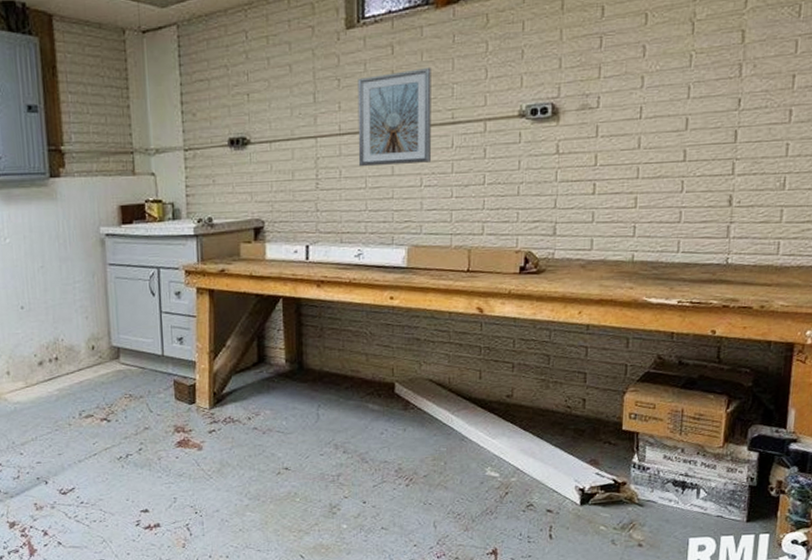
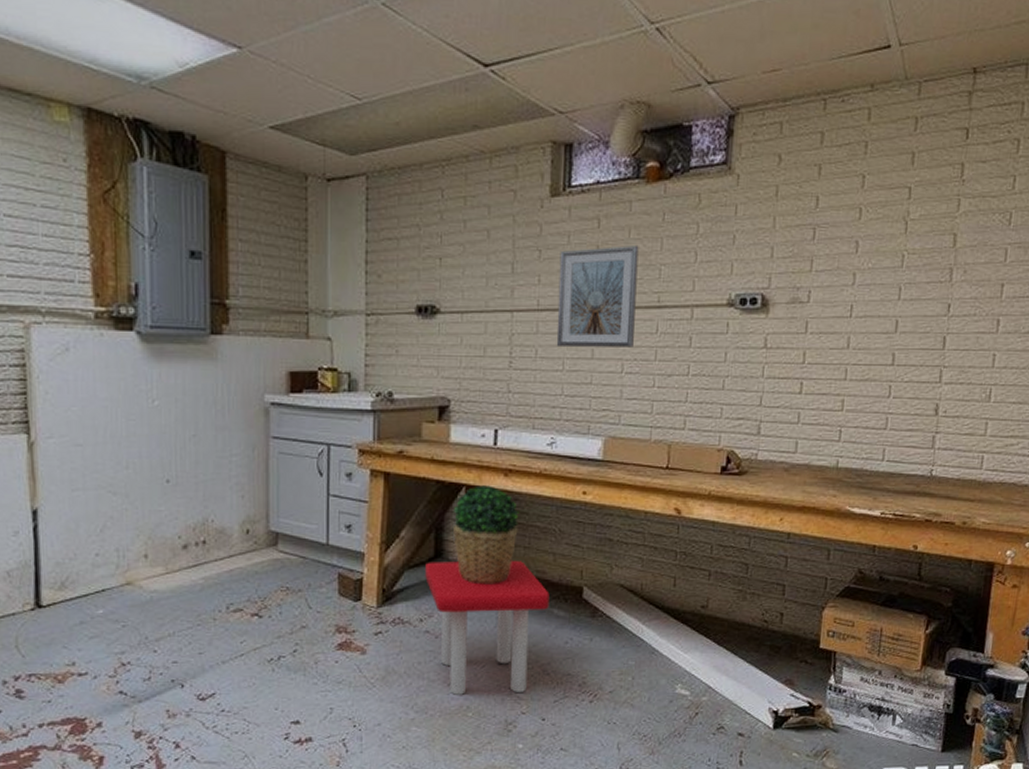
stool: none [250,362,364,483] -> present [425,561,550,695]
potted plant: none [273,296,332,385] -> present [453,485,519,585]

